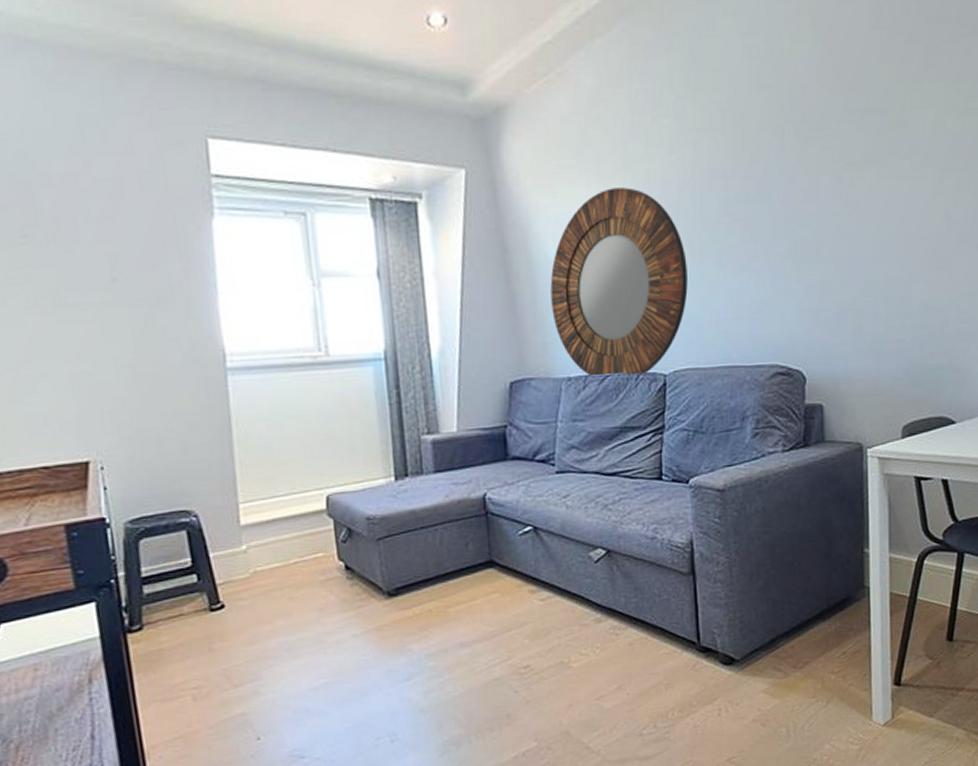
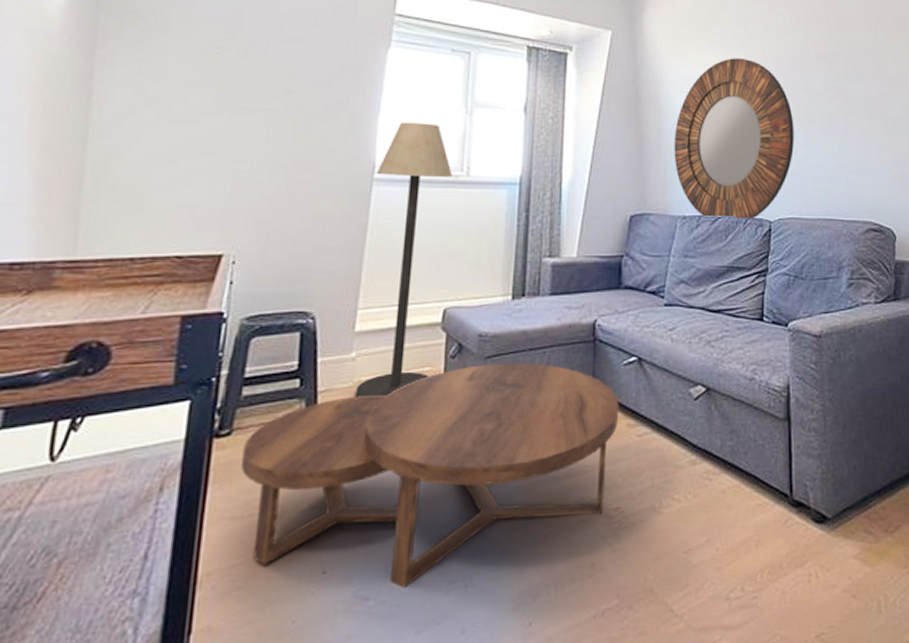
coffee table: none [157,540,520,747] -> present [241,363,619,589]
floor lamp: none [228,300,323,587] -> present [355,122,452,398]

